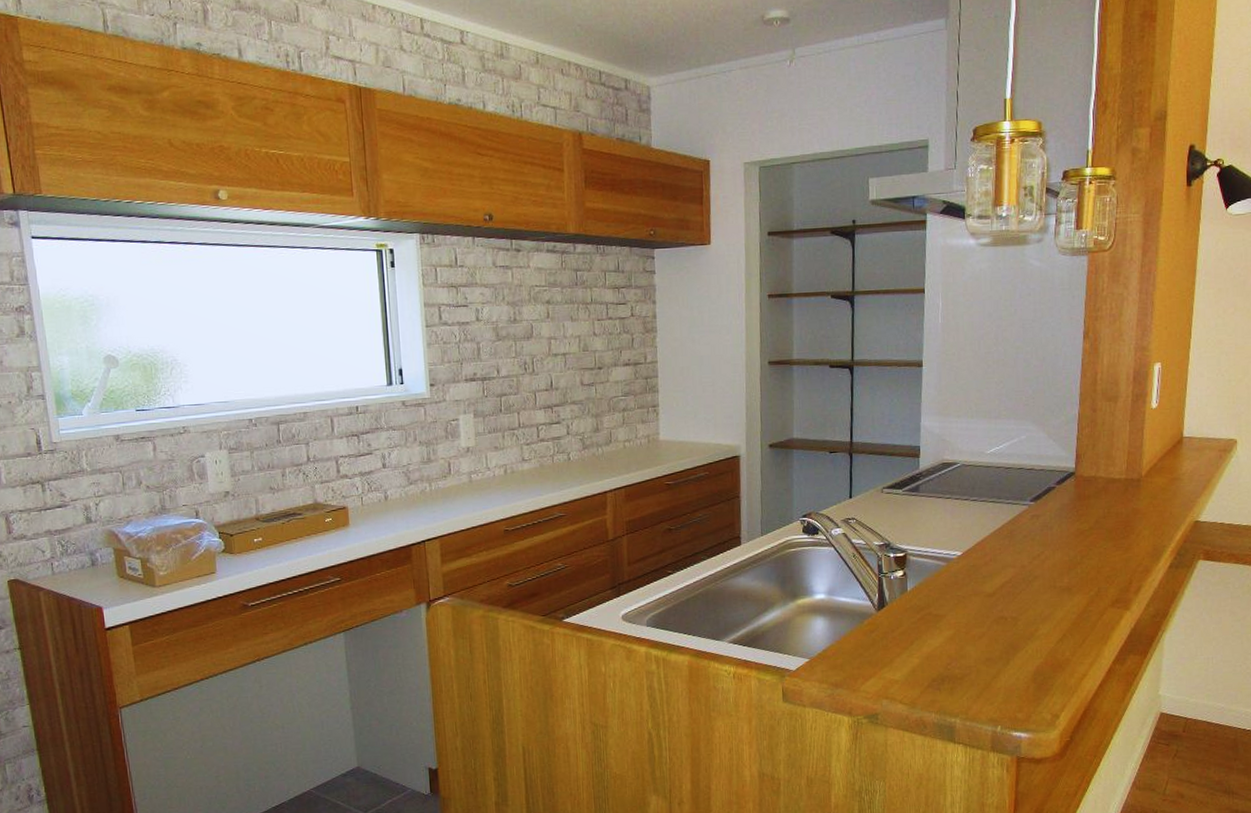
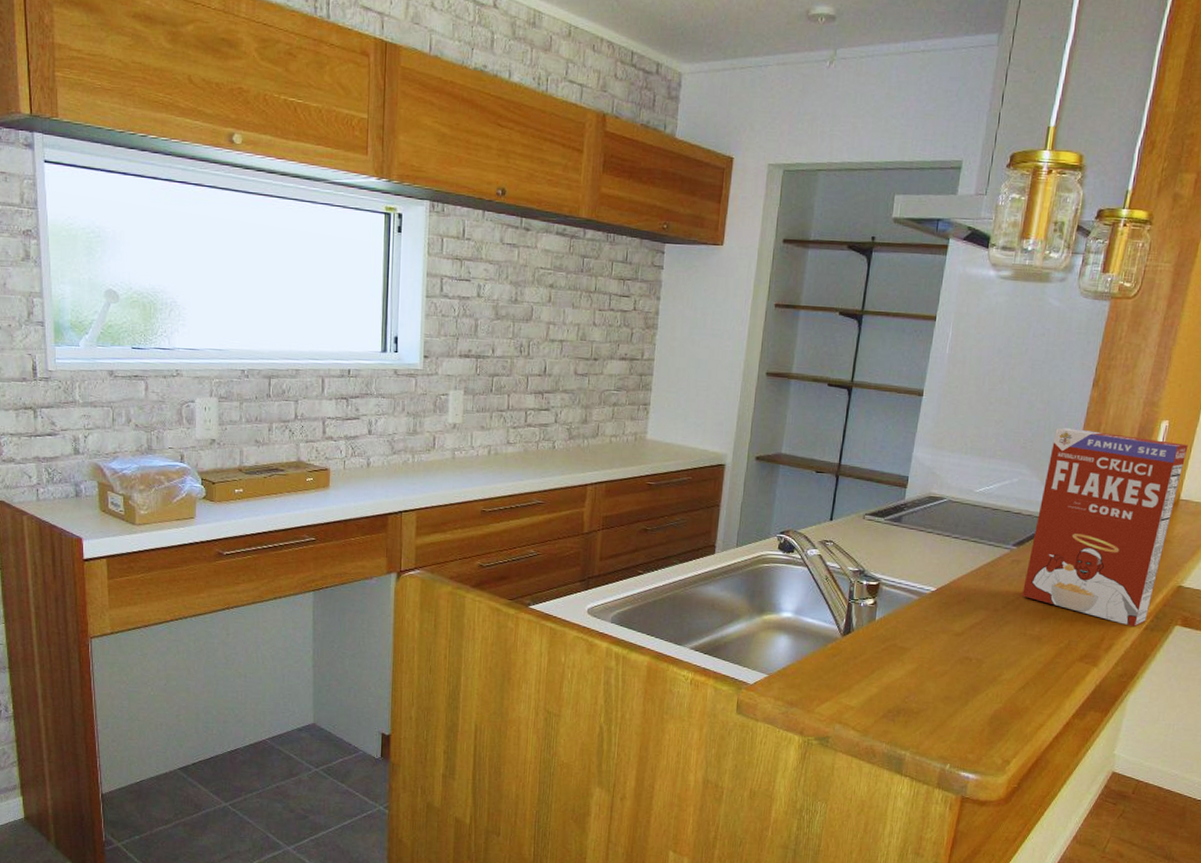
cereal box: none [1046,380,1183,567] -> present [1022,428,1189,628]

